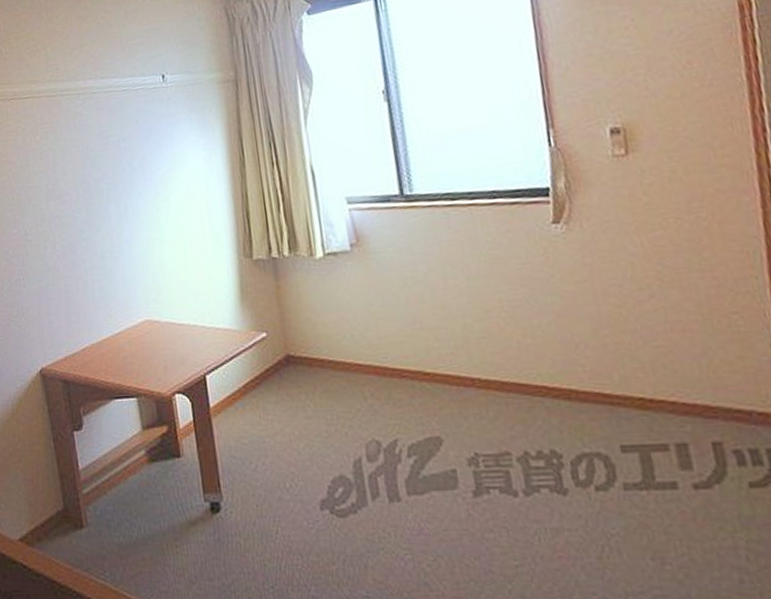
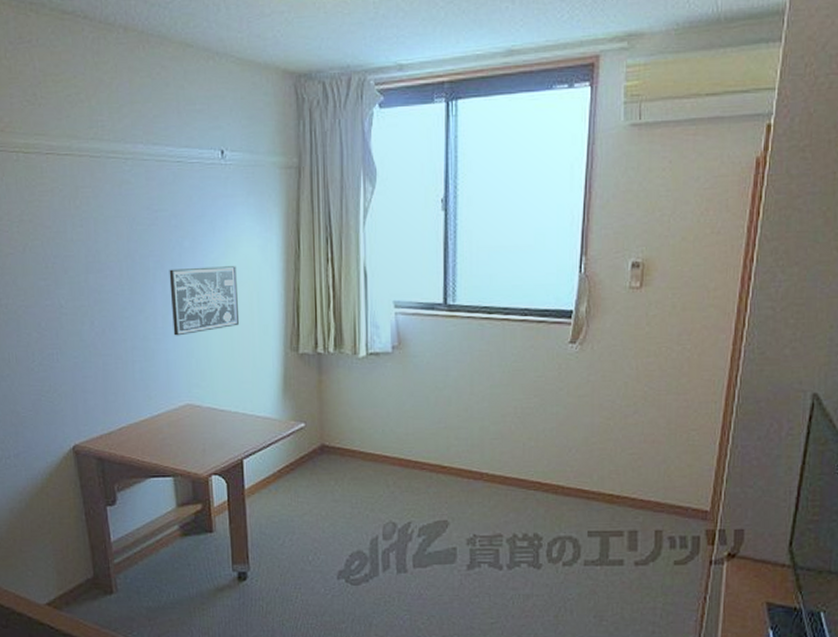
wall art: none [121,179,191,253] -> present [169,266,239,336]

